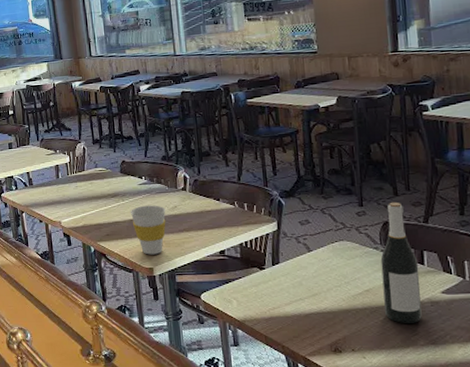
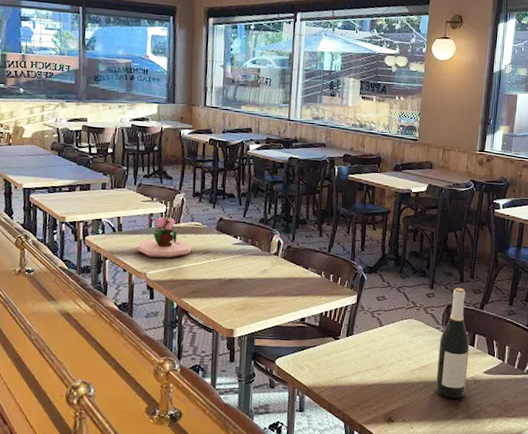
potted plant: none [49,156,99,206] -> present [137,206,192,258]
cup: present [130,205,166,255] -> none [219,266,256,316]

